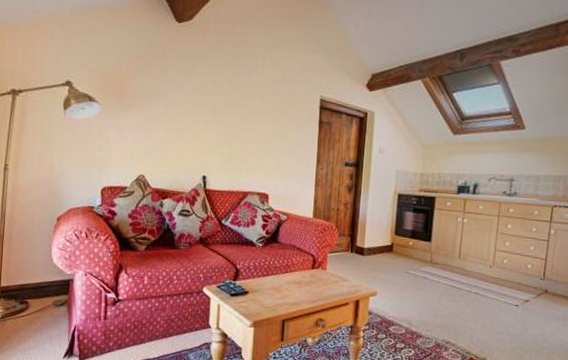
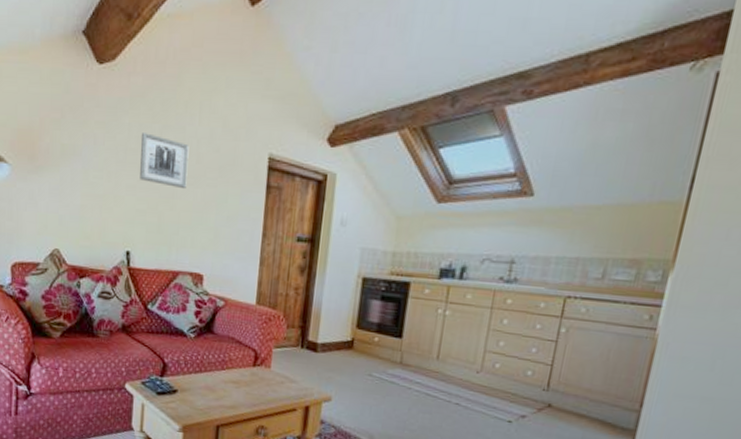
wall art: none [214,79,255,124] -> present [140,133,189,188]

